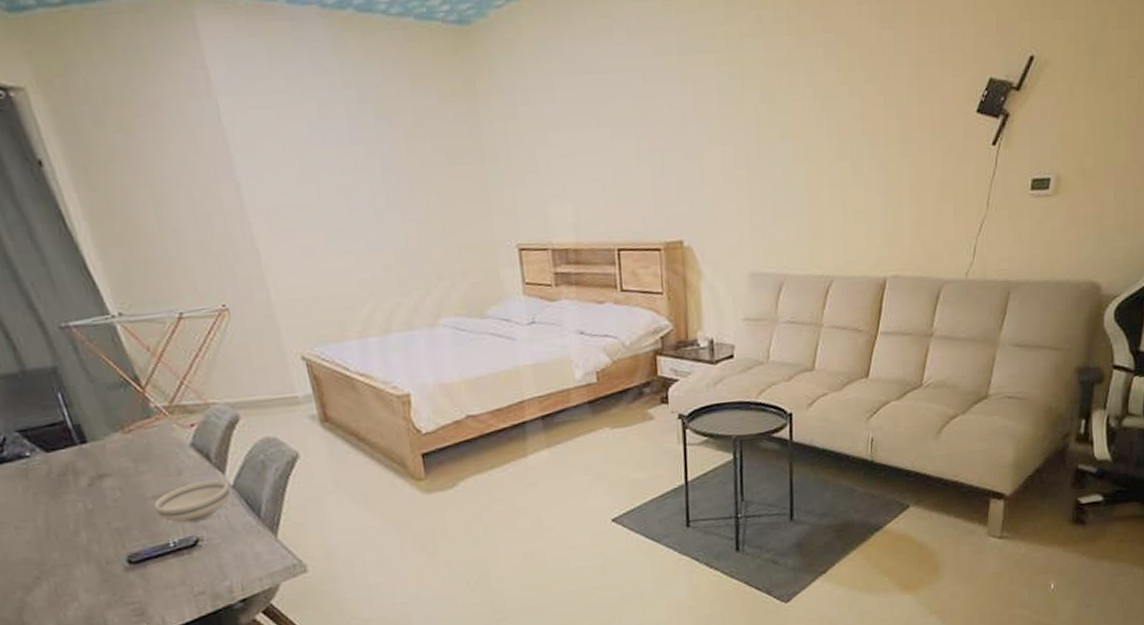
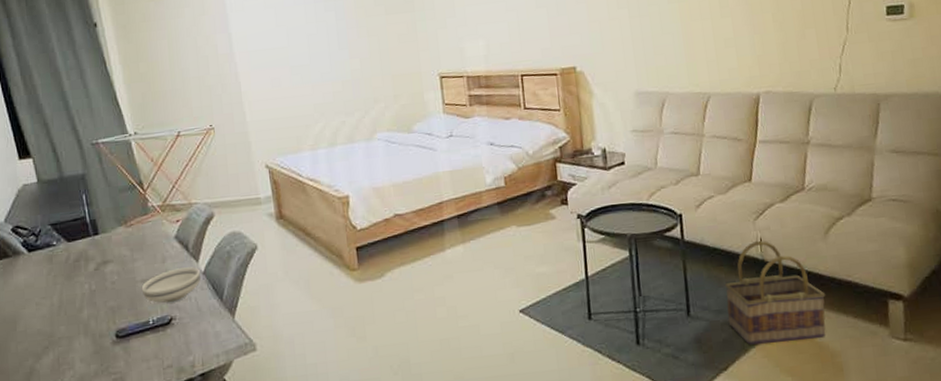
basket: none [831,441,931,548] -> present [724,240,826,345]

